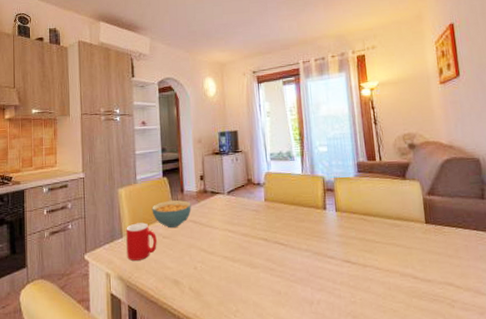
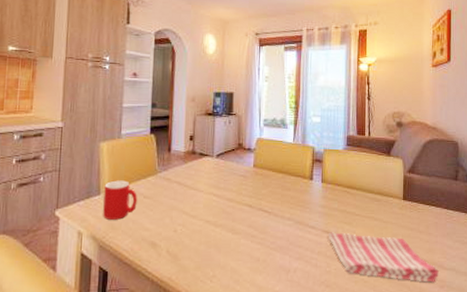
cereal bowl: present [152,200,191,228] -> none [135,159,177,189]
dish towel: none [348,261,476,310] -> present [327,232,439,283]

